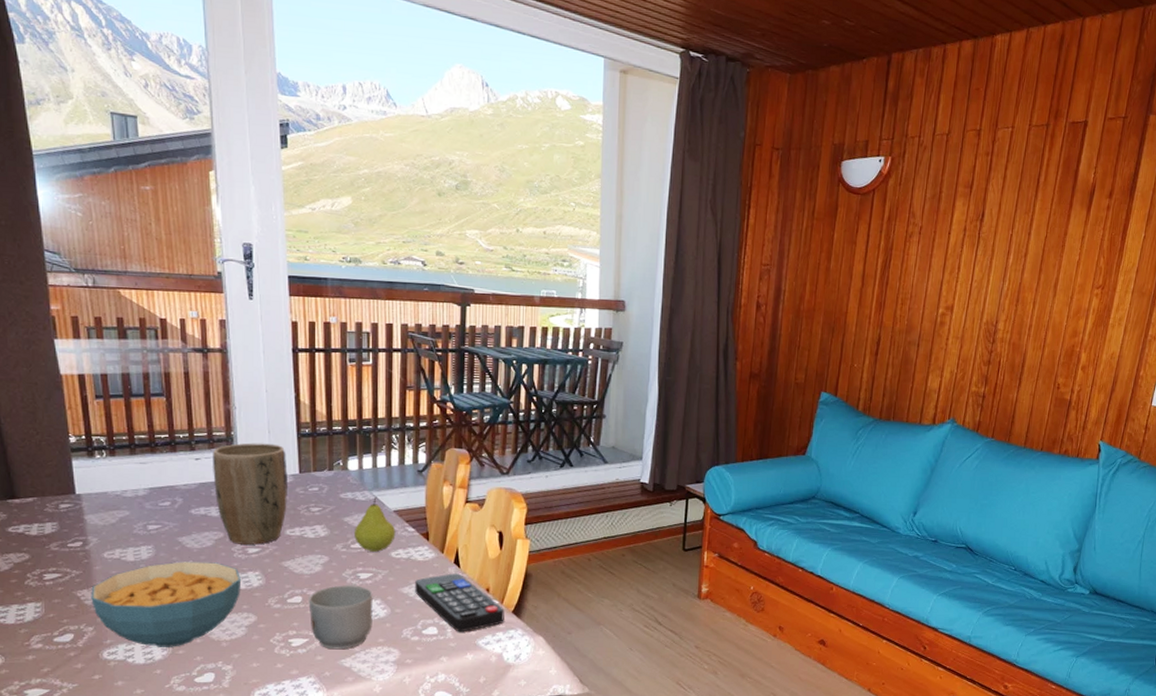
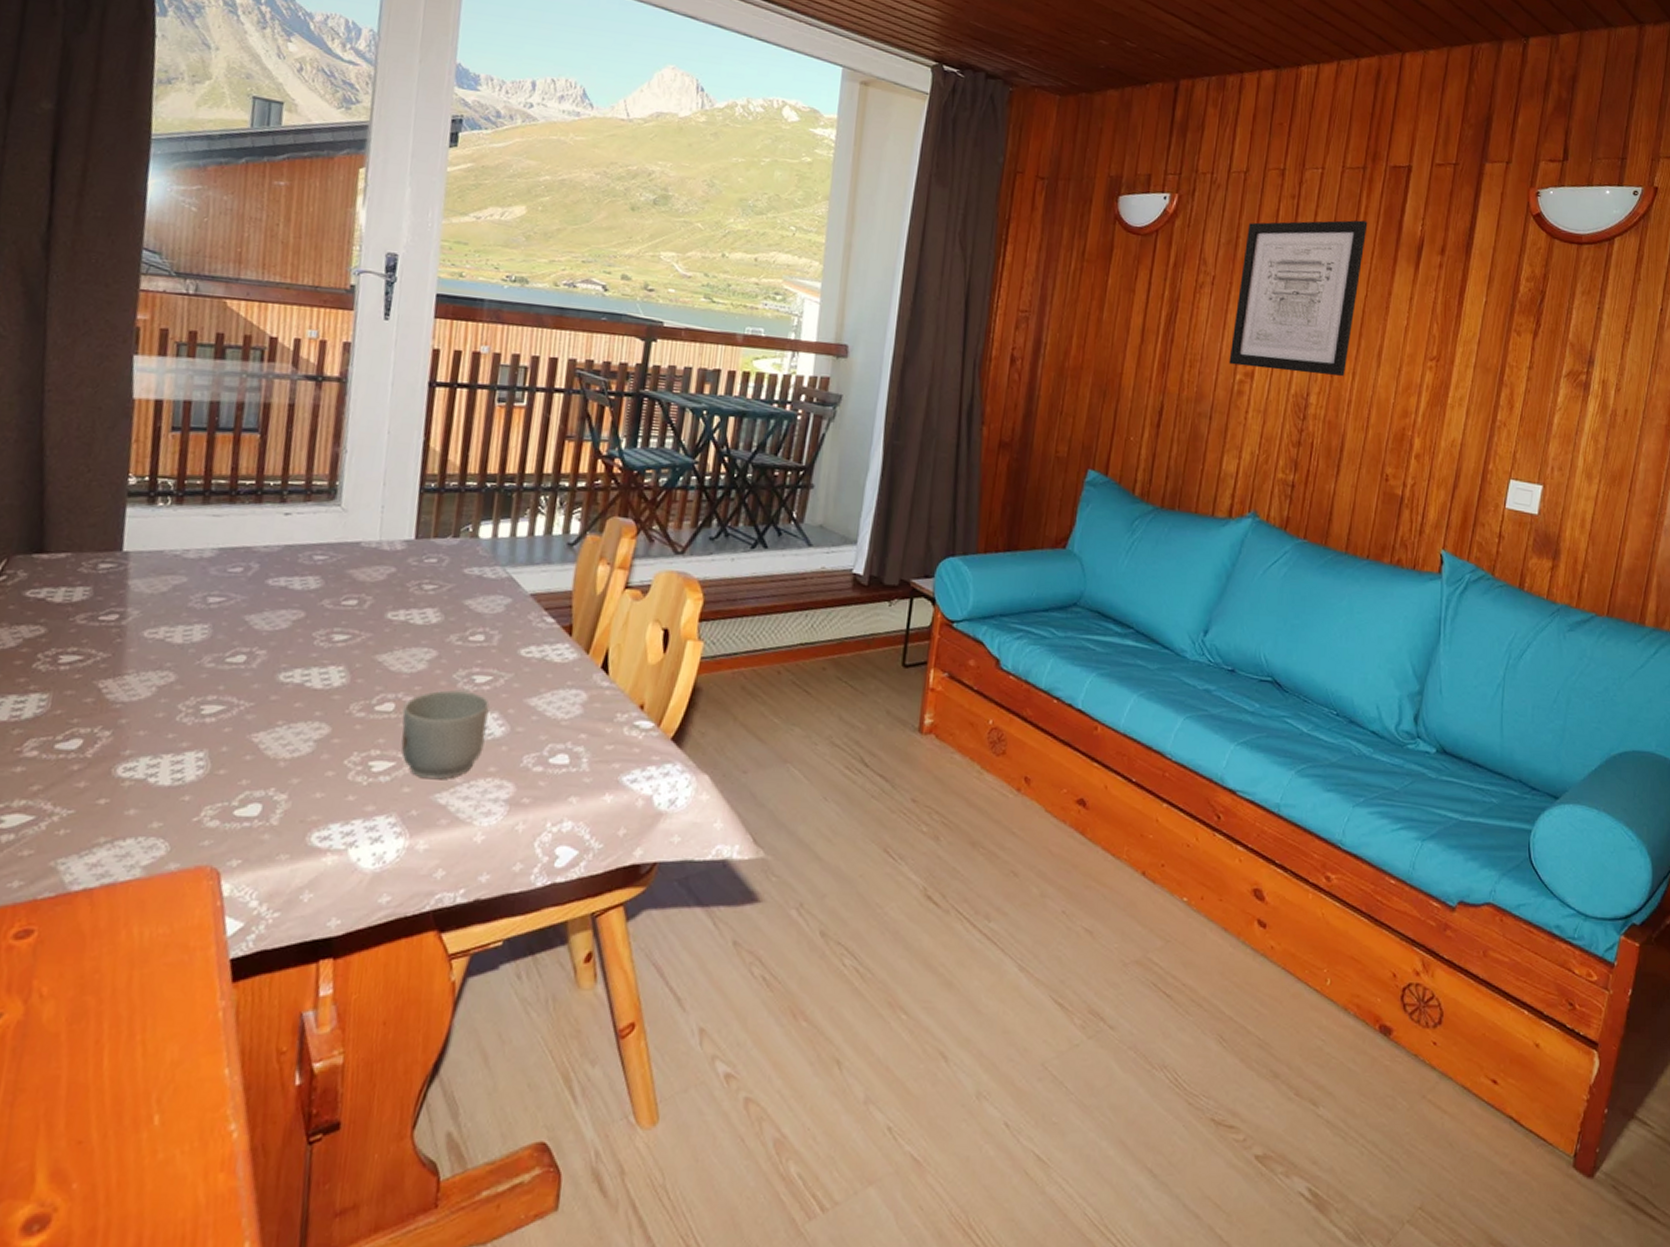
cereal bowl: present [91,561,241,647] -> none [115,647,318,765]
plant pot: present [213,443,289,545] -> none [302,496,402,630]
fruit: present [353,496,396,552] -> none [474,574,530,648]
remote control: present [415,573,505,632] -> none [545,681,661,764]
wall art: none [933,171,1049,306] -> present [1228,220,1368,377]

